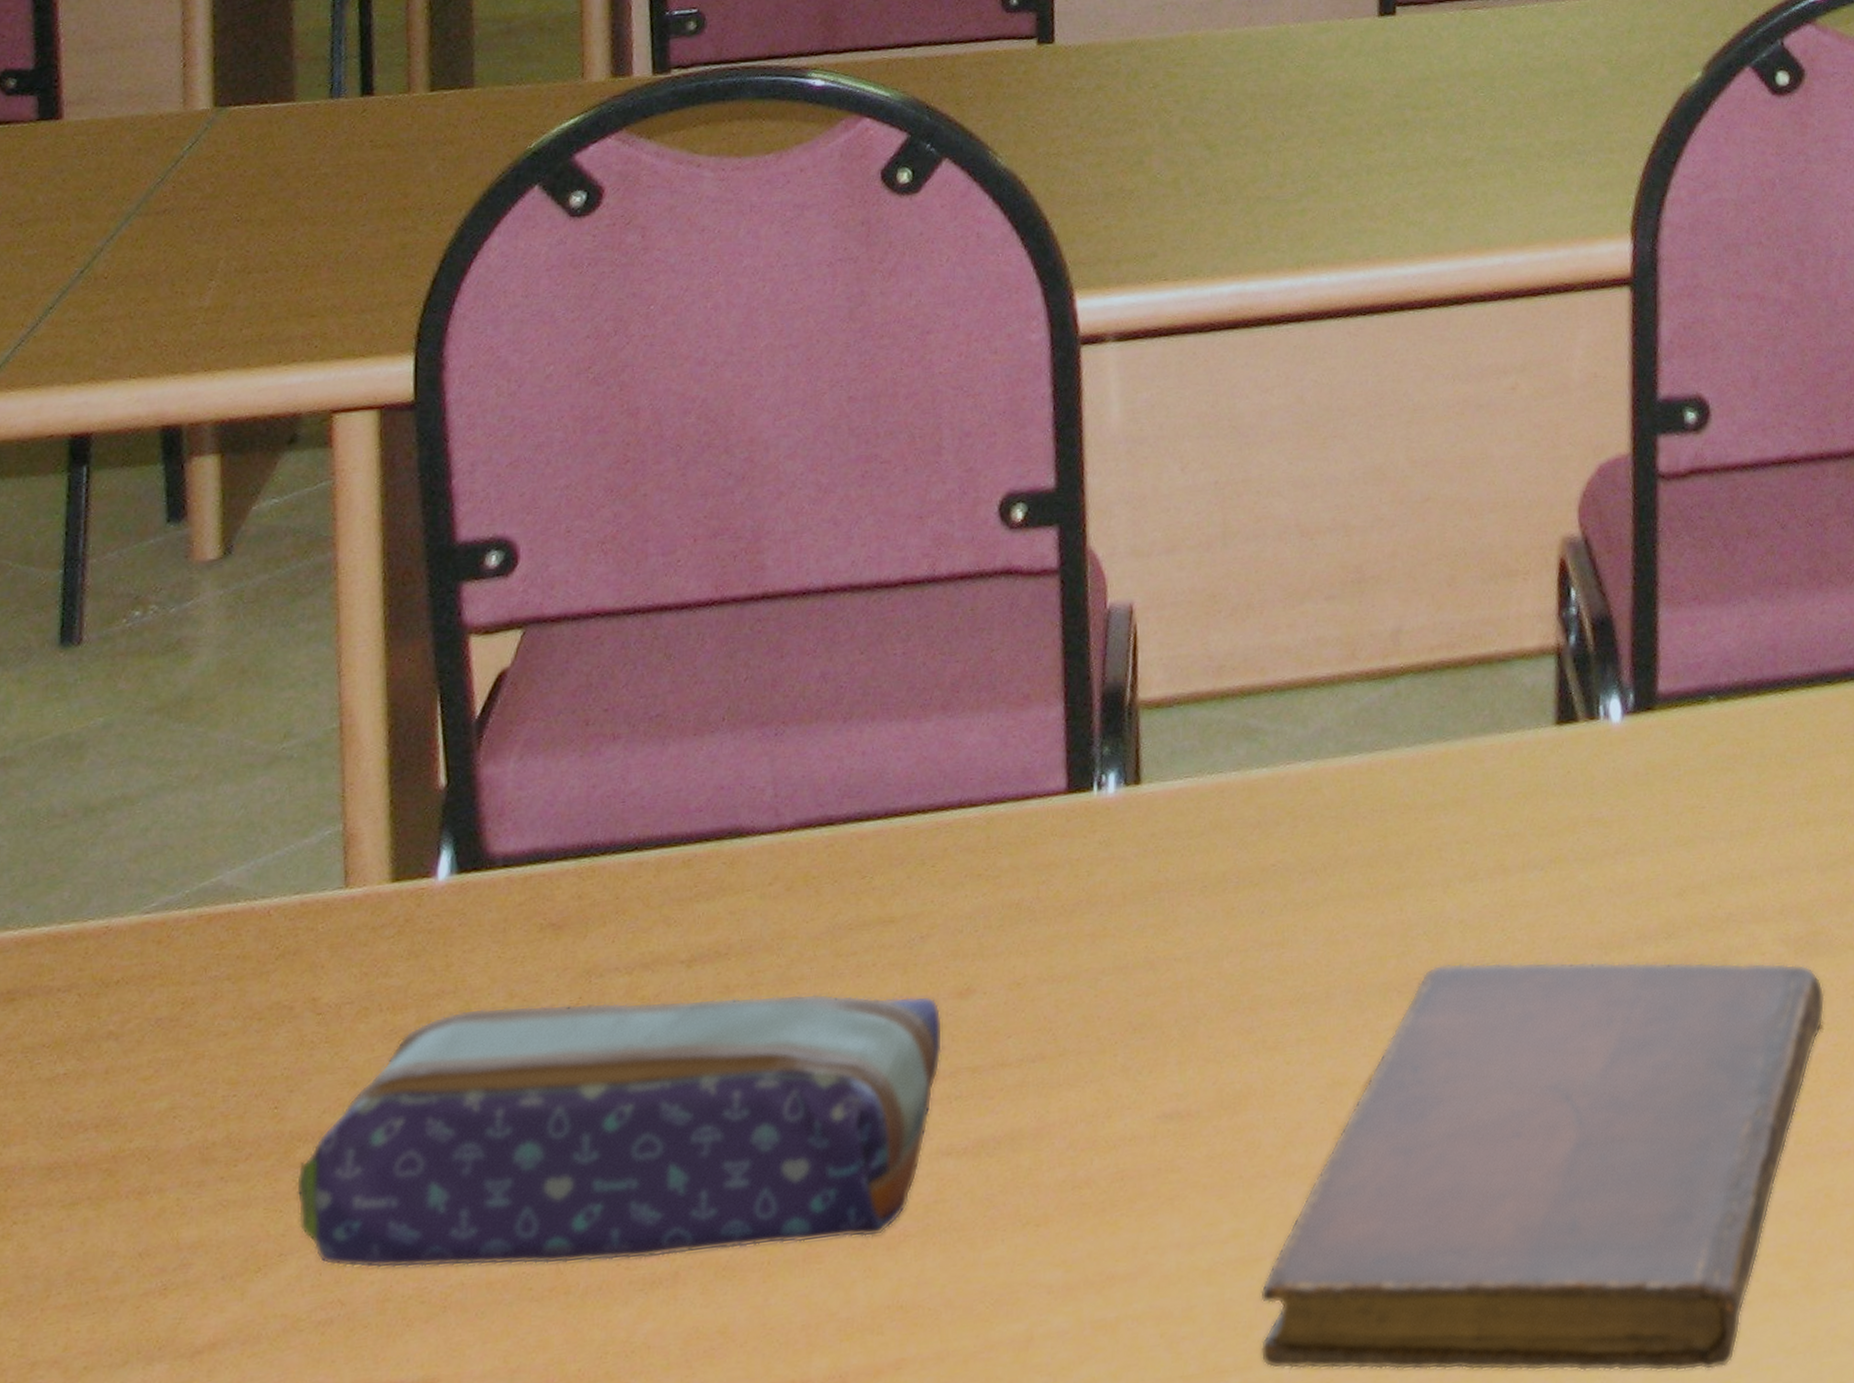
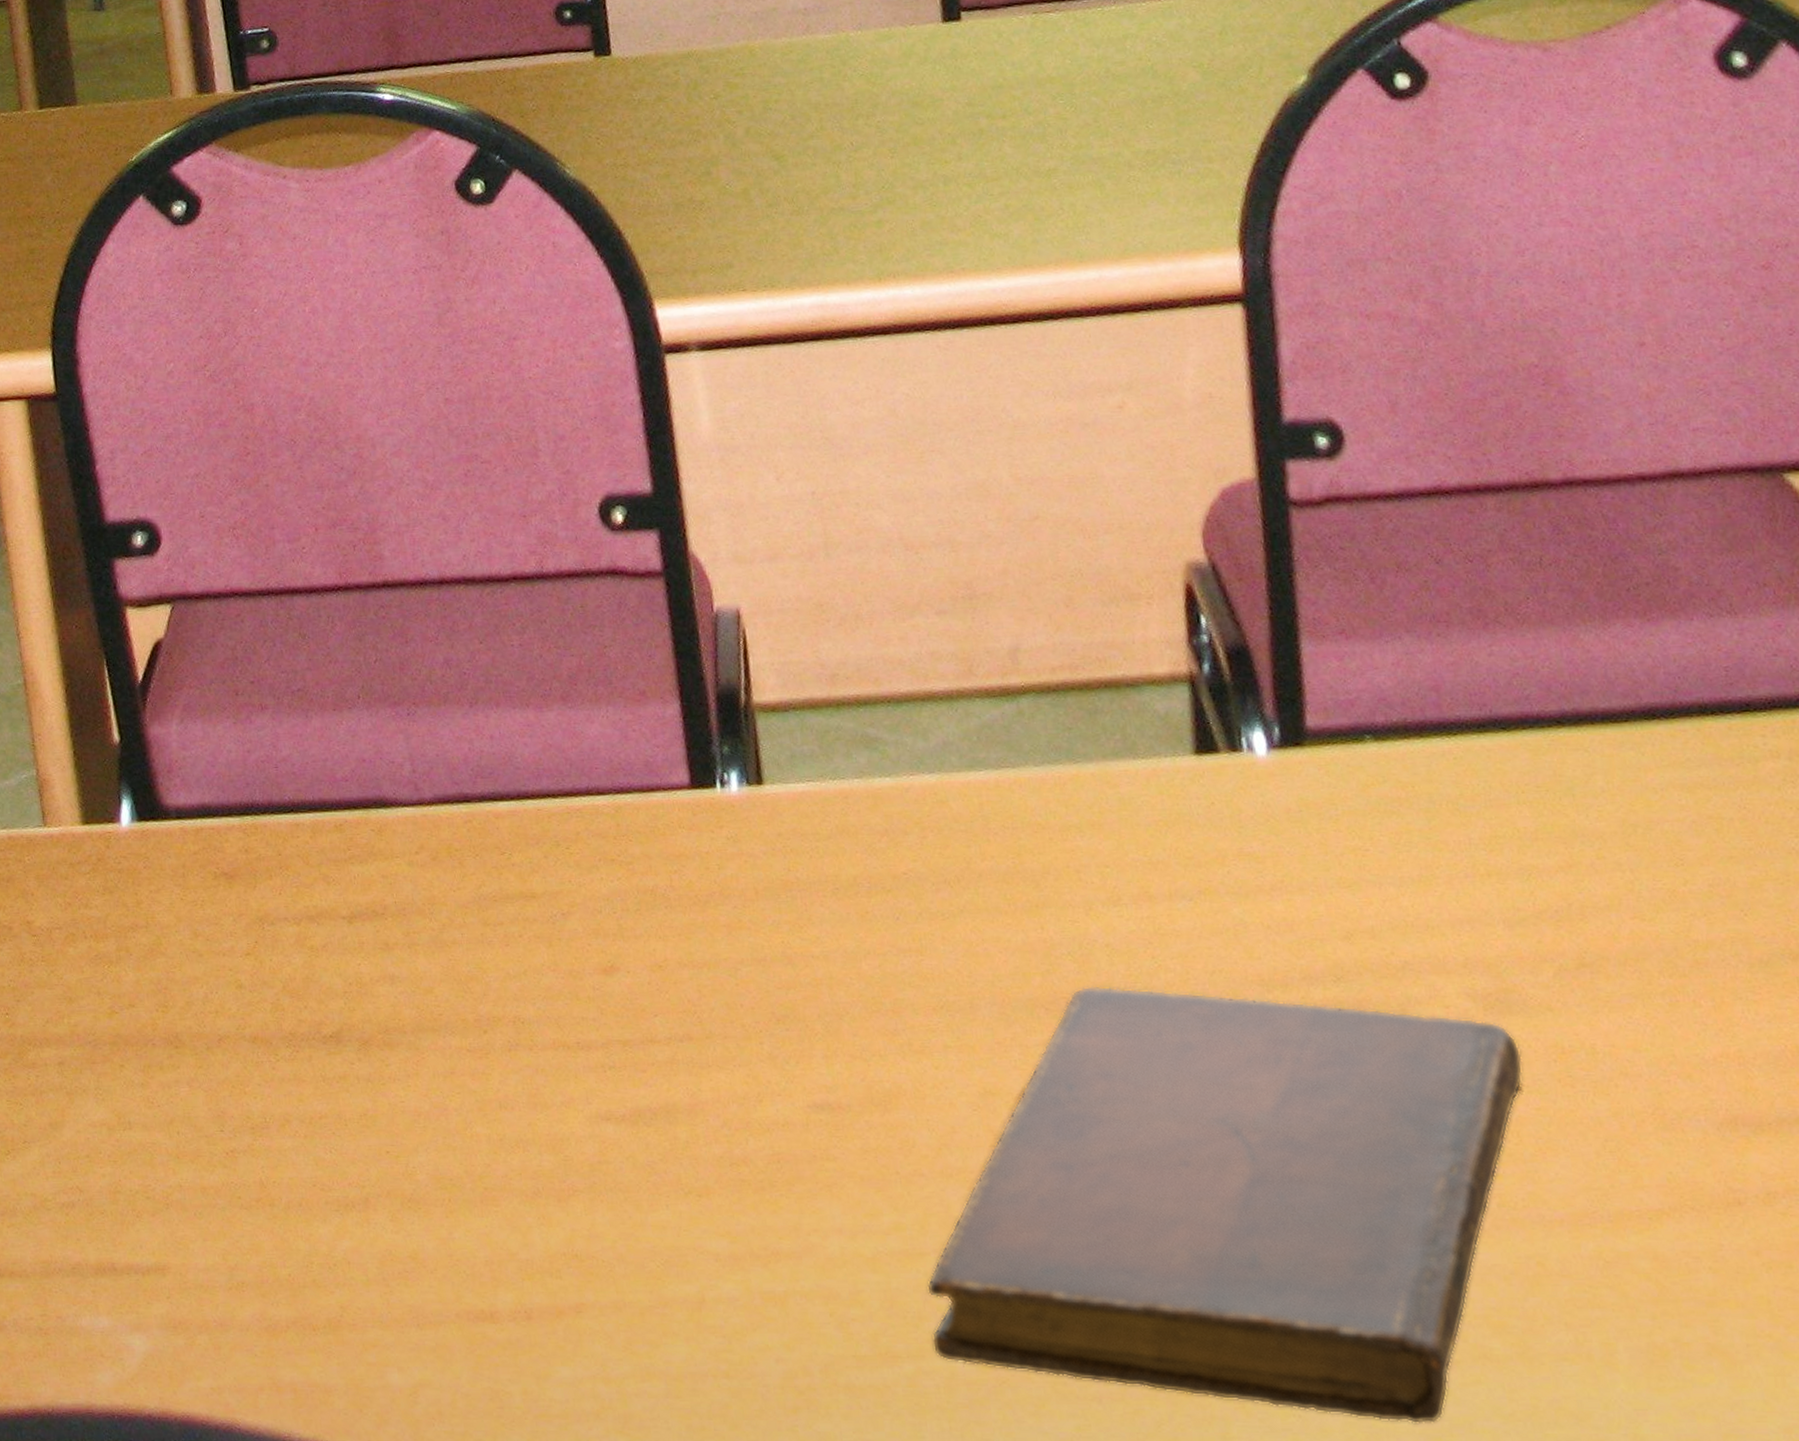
pencil case: present [295,993,943,1269] -> none [30,943,593,1188]

